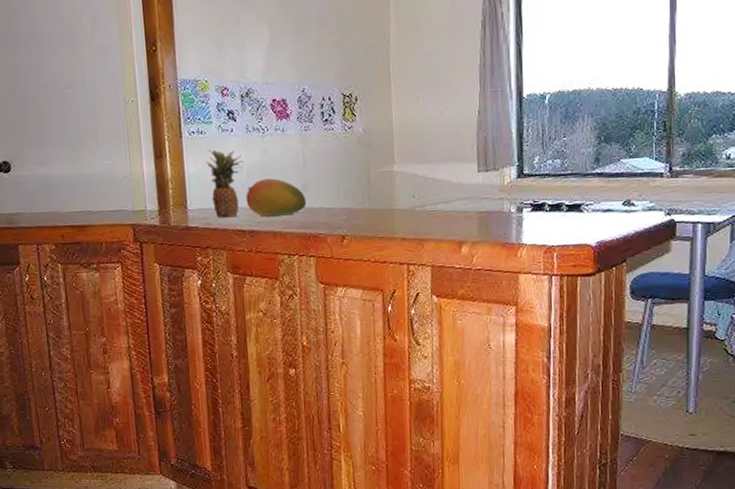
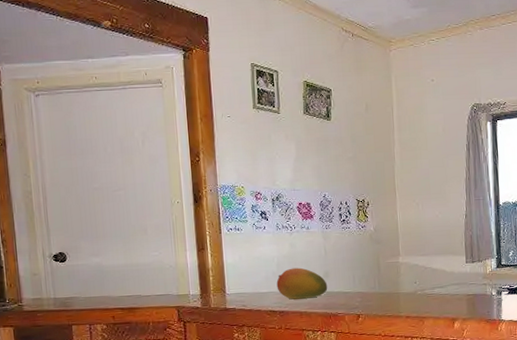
fruit: present [206,149,245,218] -> none [242,243,275,301]

